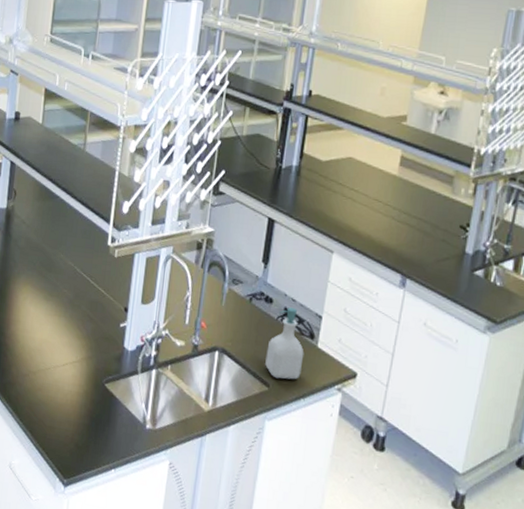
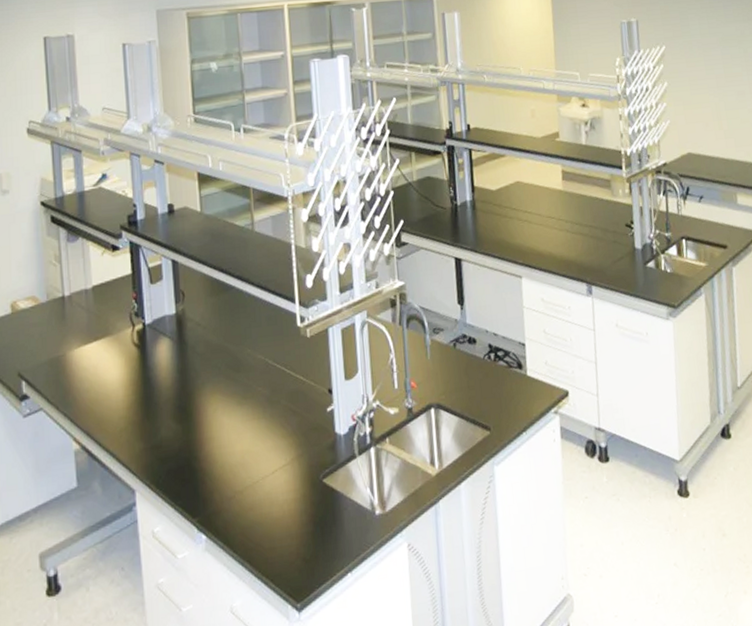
soap bottle: present [265,307,304,380] -> none [480,342,518,420]

